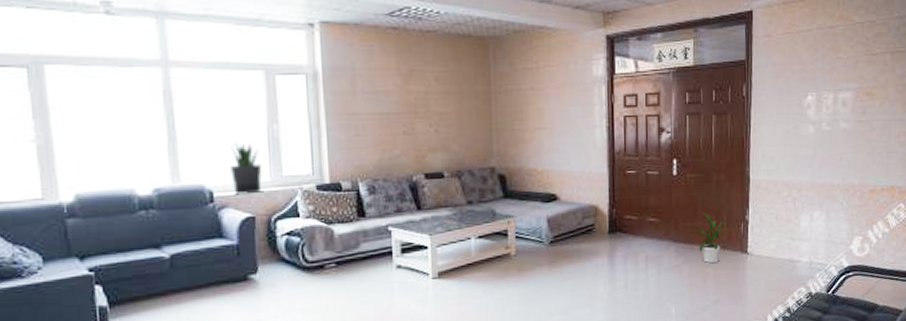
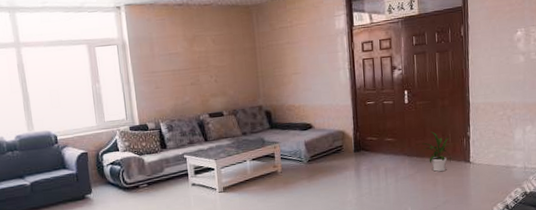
planter: present [231,143,262,195] -> none [67,99,91,137]

